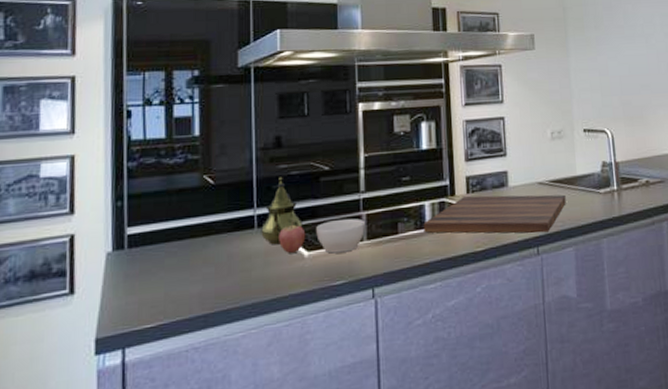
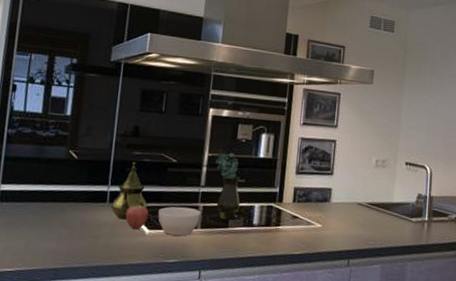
vase: none [374,147,409,226] -> present [216,149,241,220]
cutting board: present [423,194,566,233] -> none [250,205,380,248]

